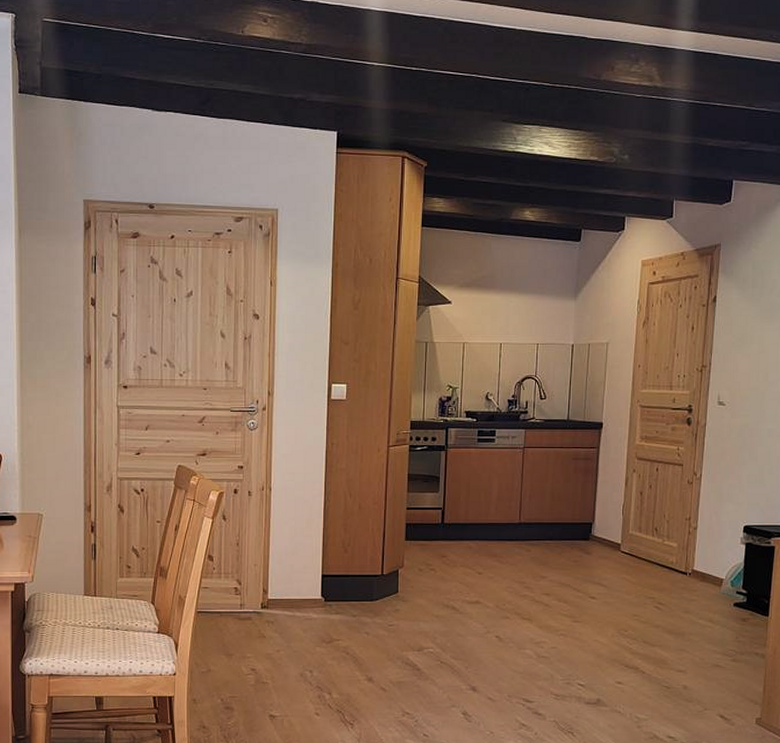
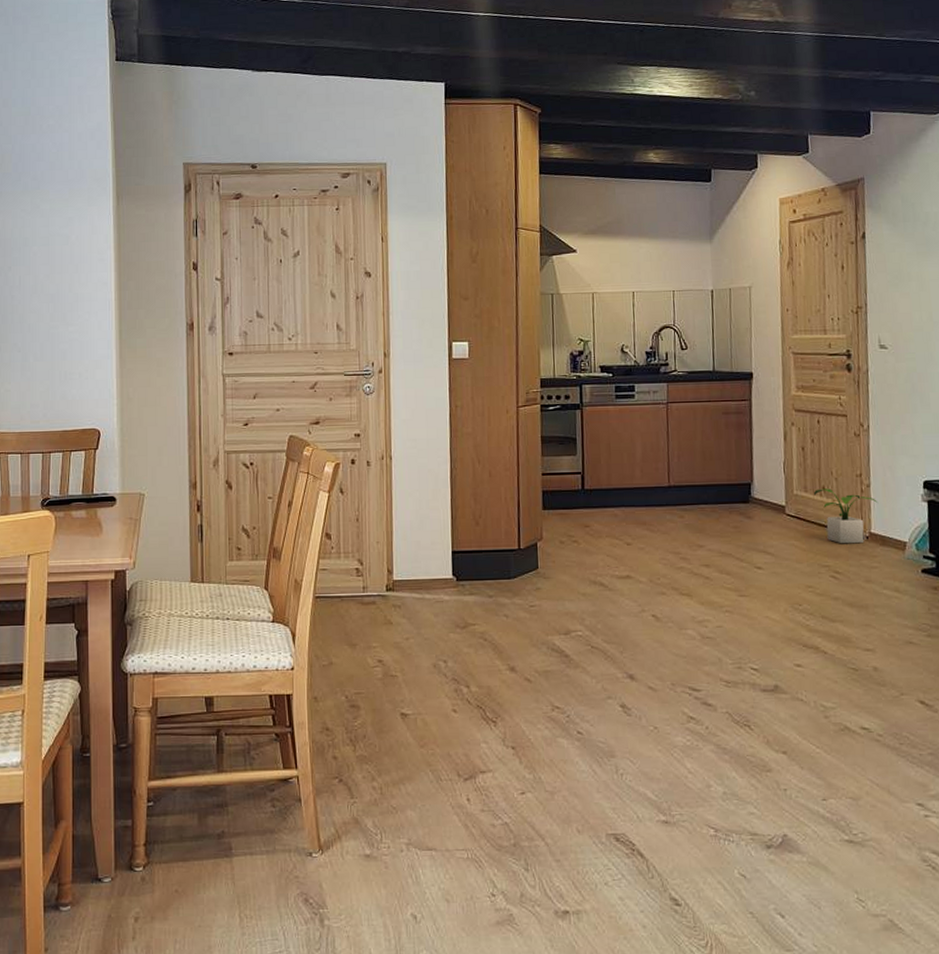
potted plant: none [647,530,703,579] -> present [814,488,878,544]

